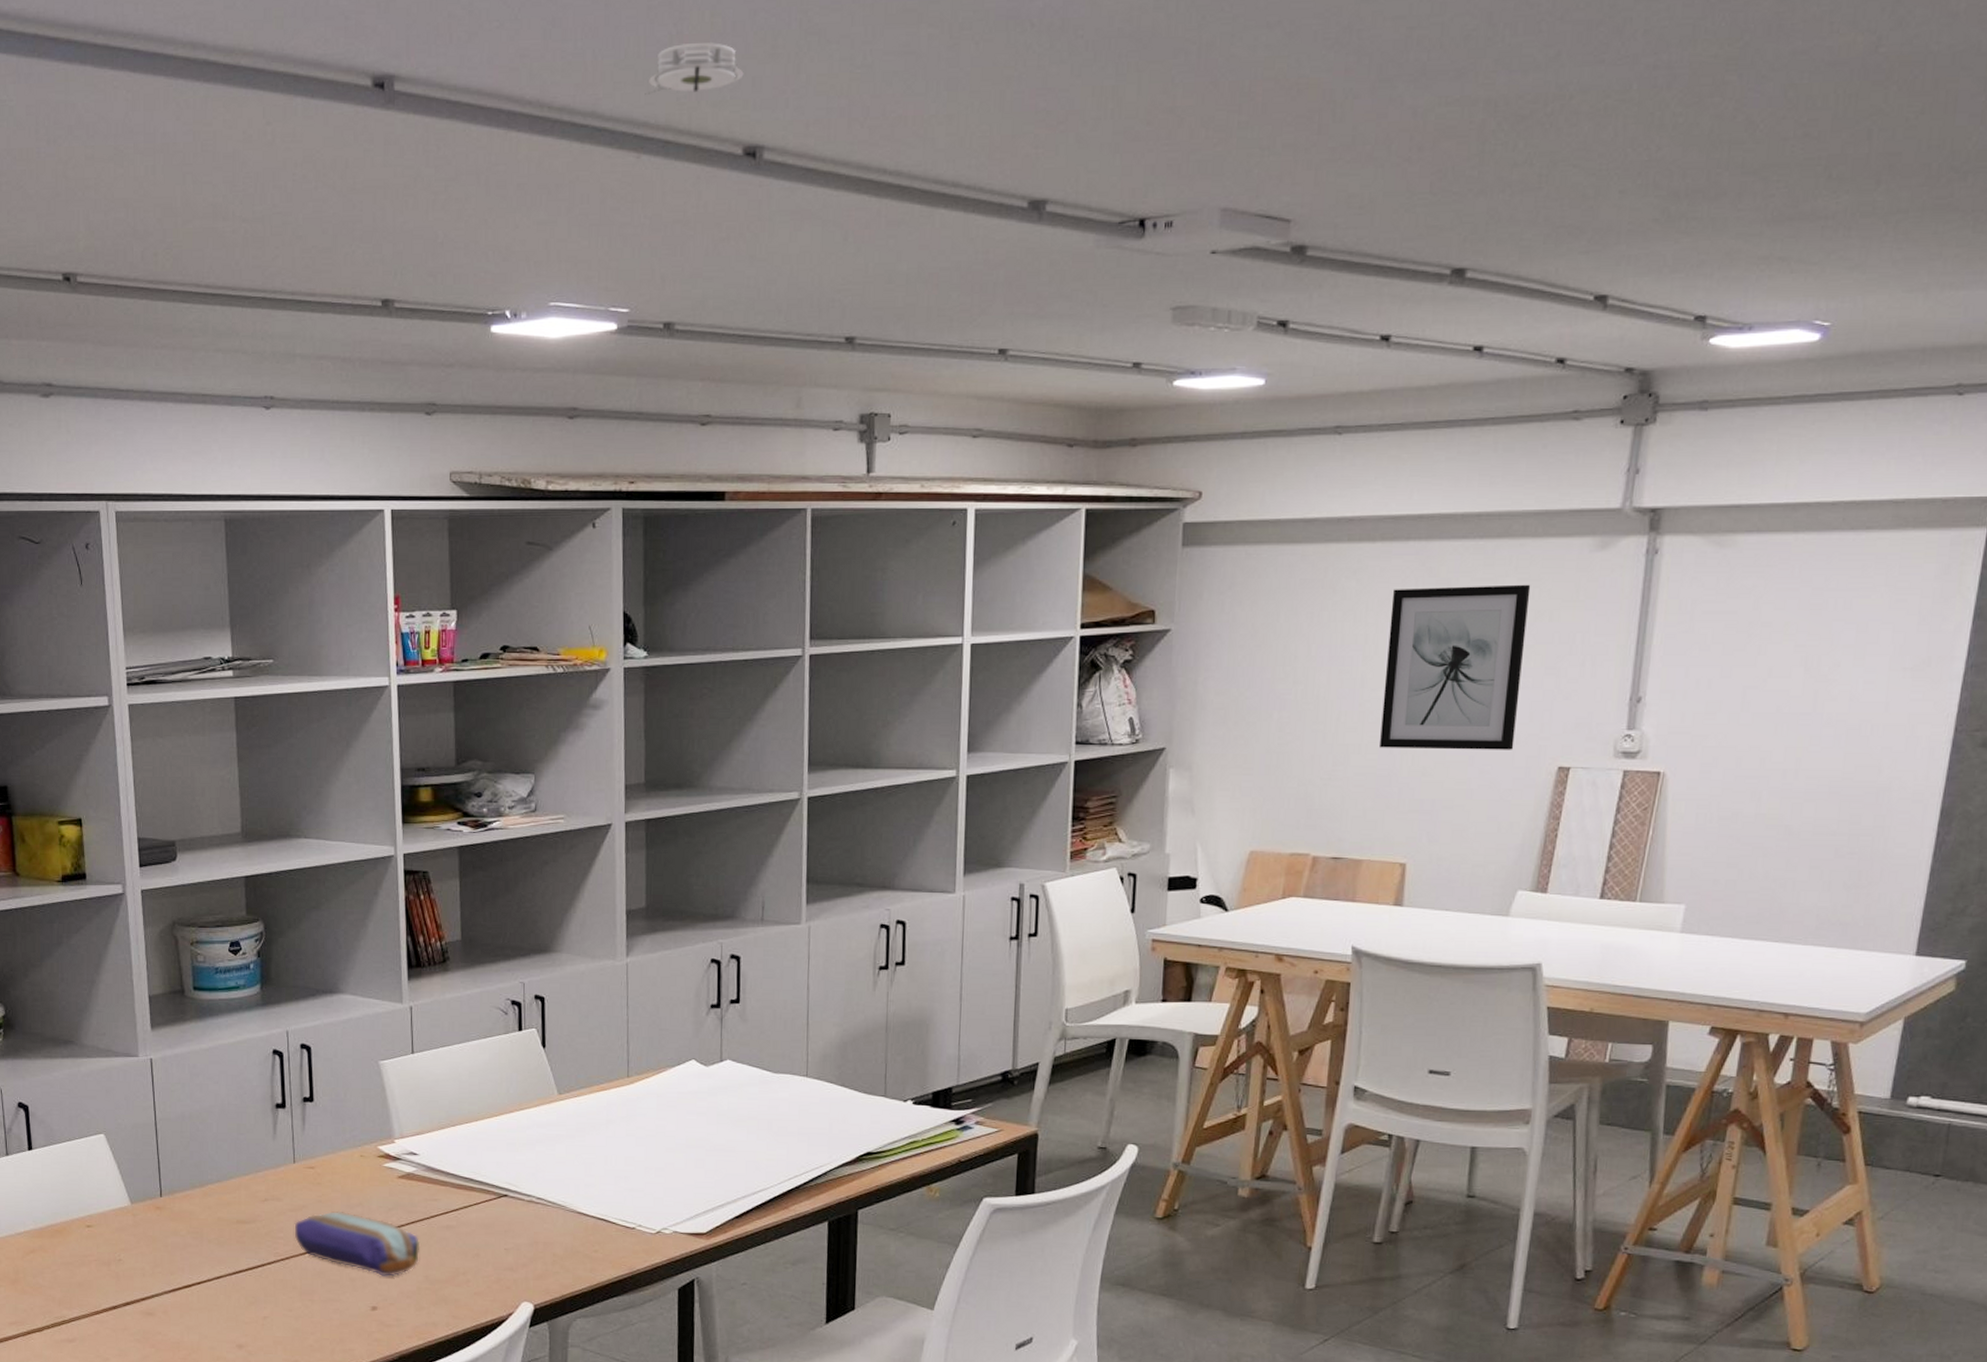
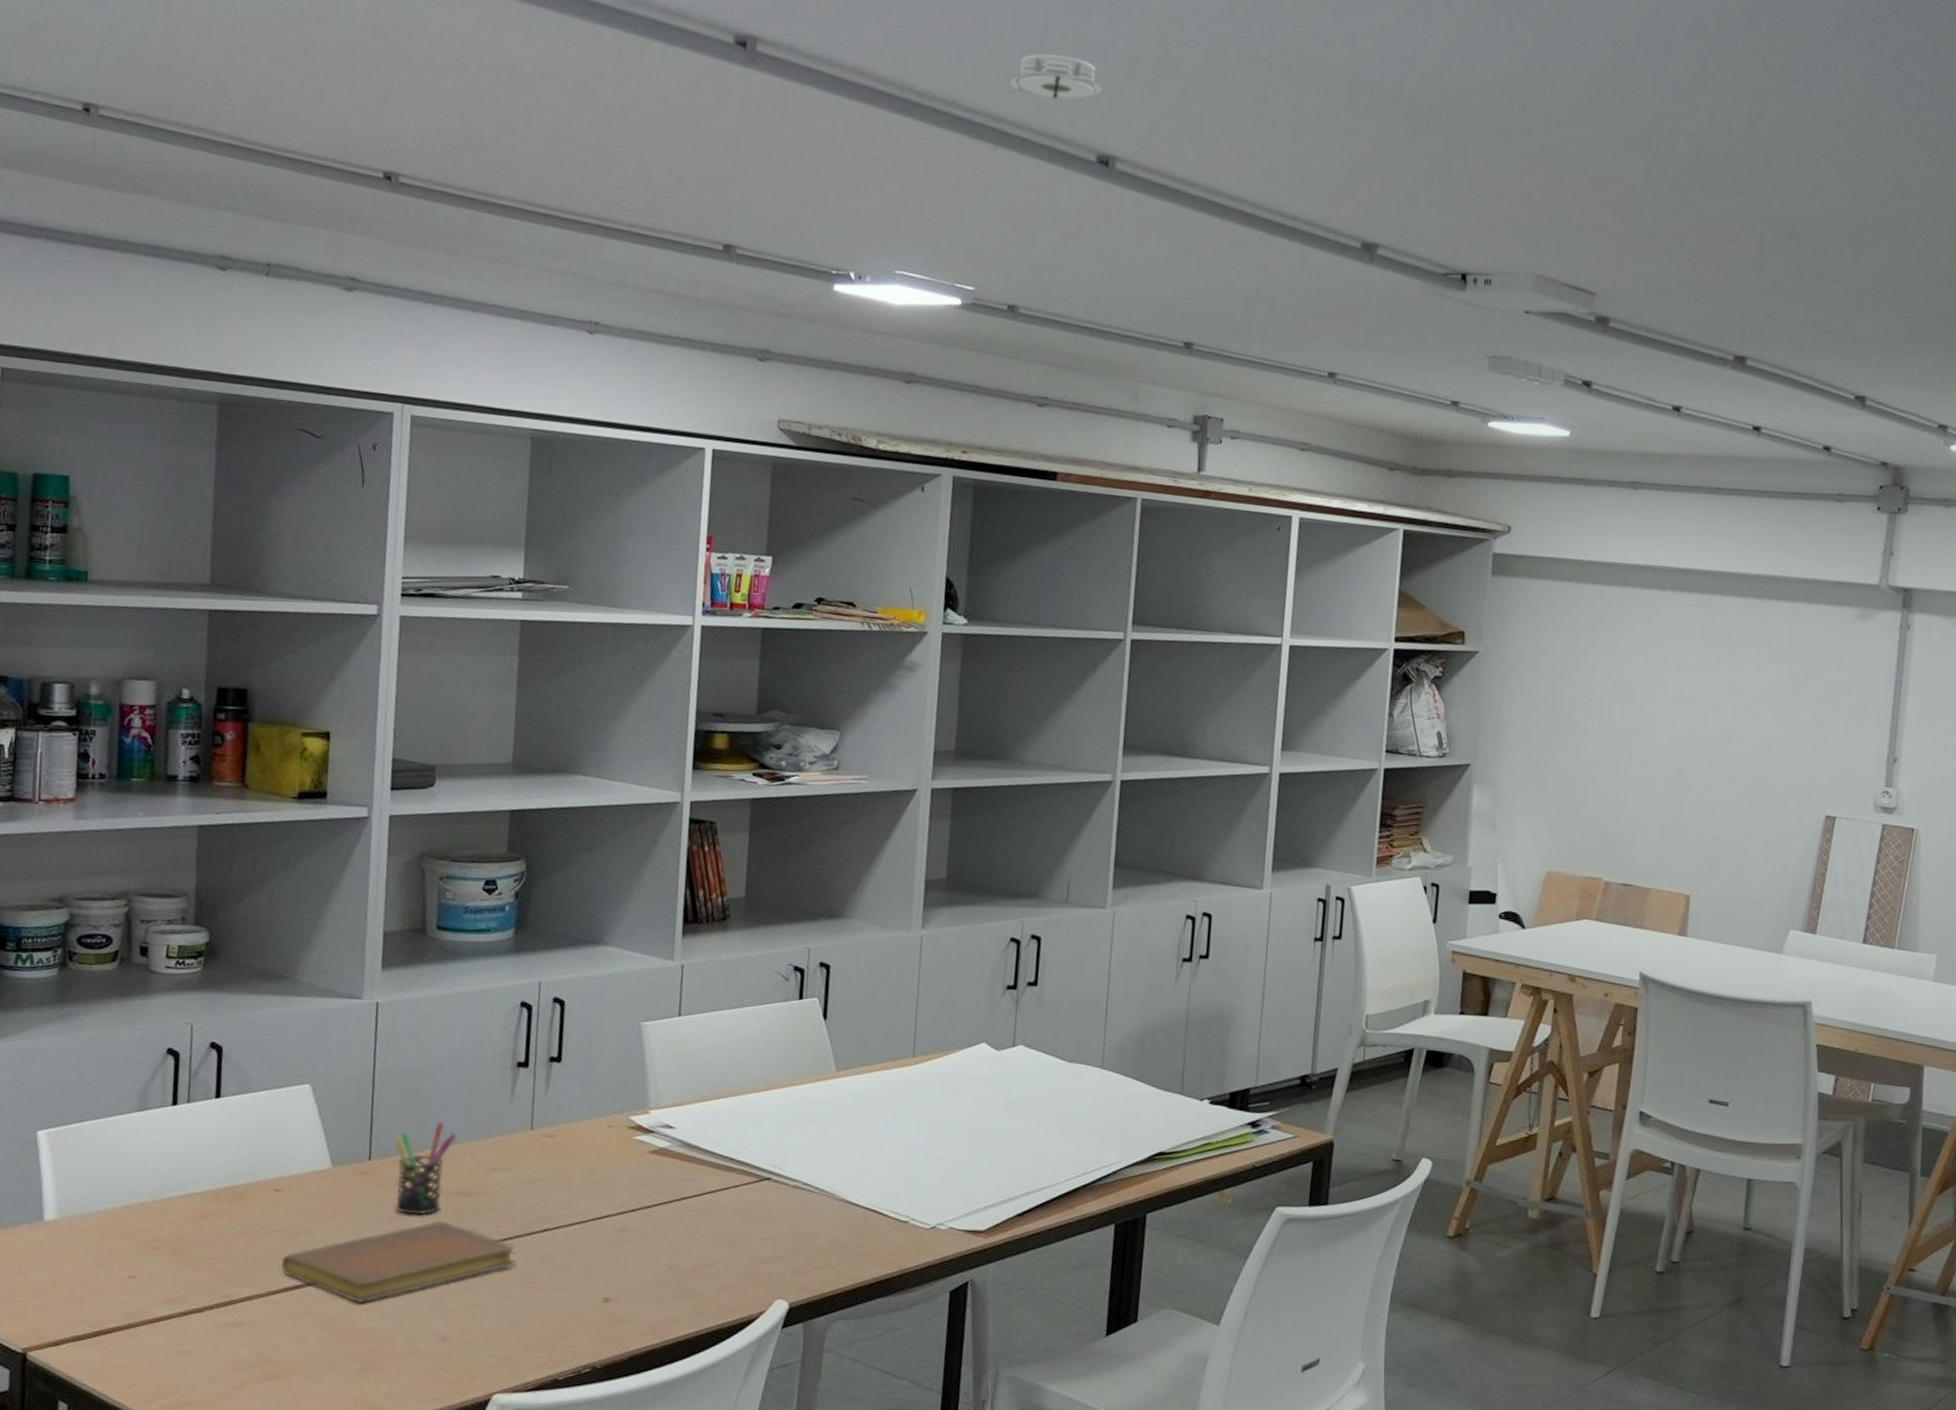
notebook: none [99,1245,294,1320] -> present [280,1220,516,1304]
pen holder: none [179,1160,232,1242] -> present [393,1121,457,1216]
pencil case: present [294,1210,421,1277] -> none [522,1186,668,1265]
wall art: present [1380,584,1531,750] -> none [1667,636,1802,796]

